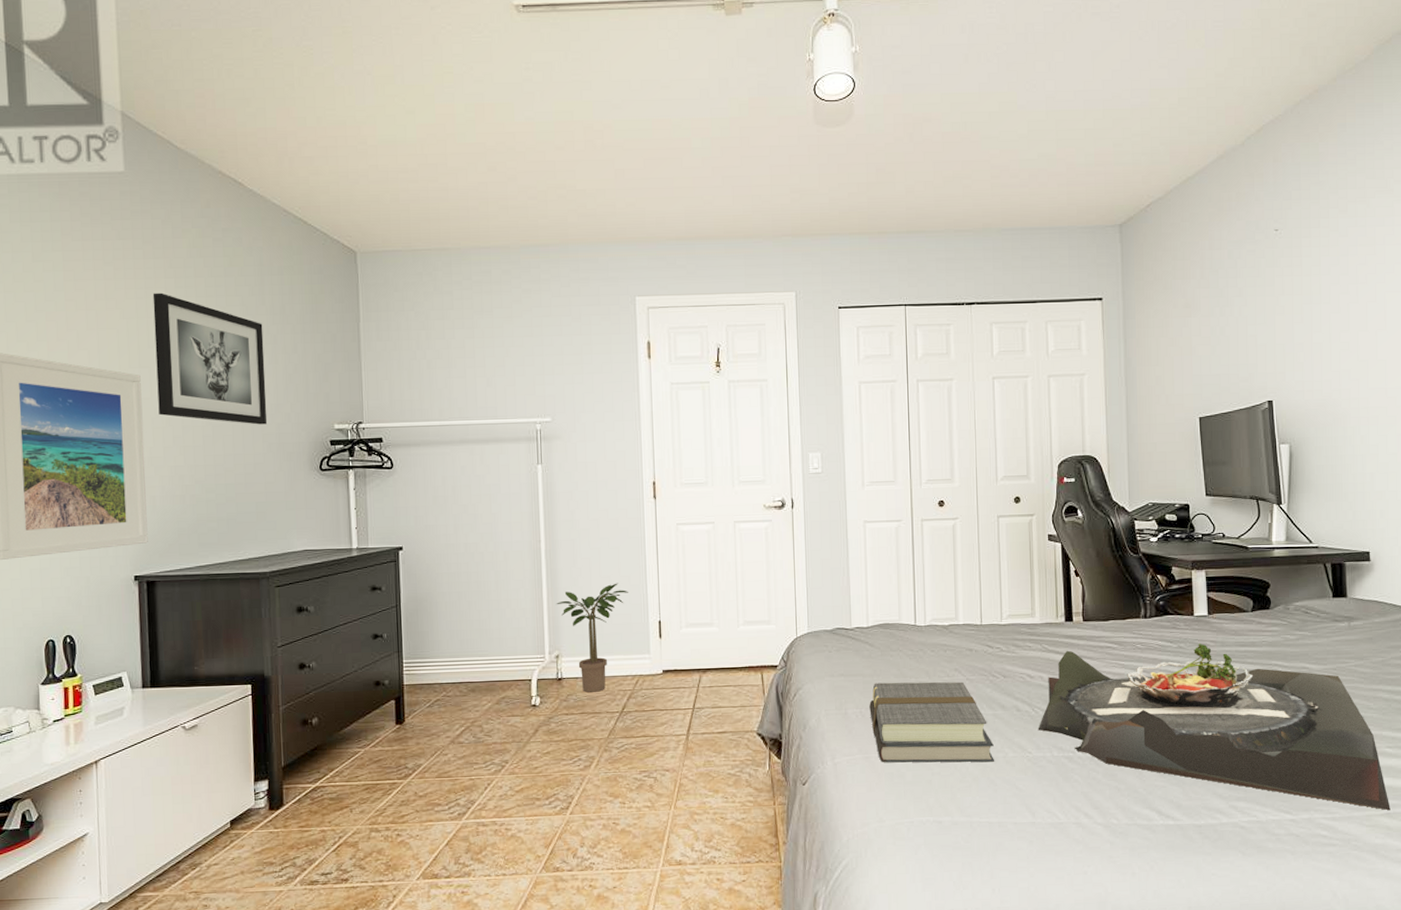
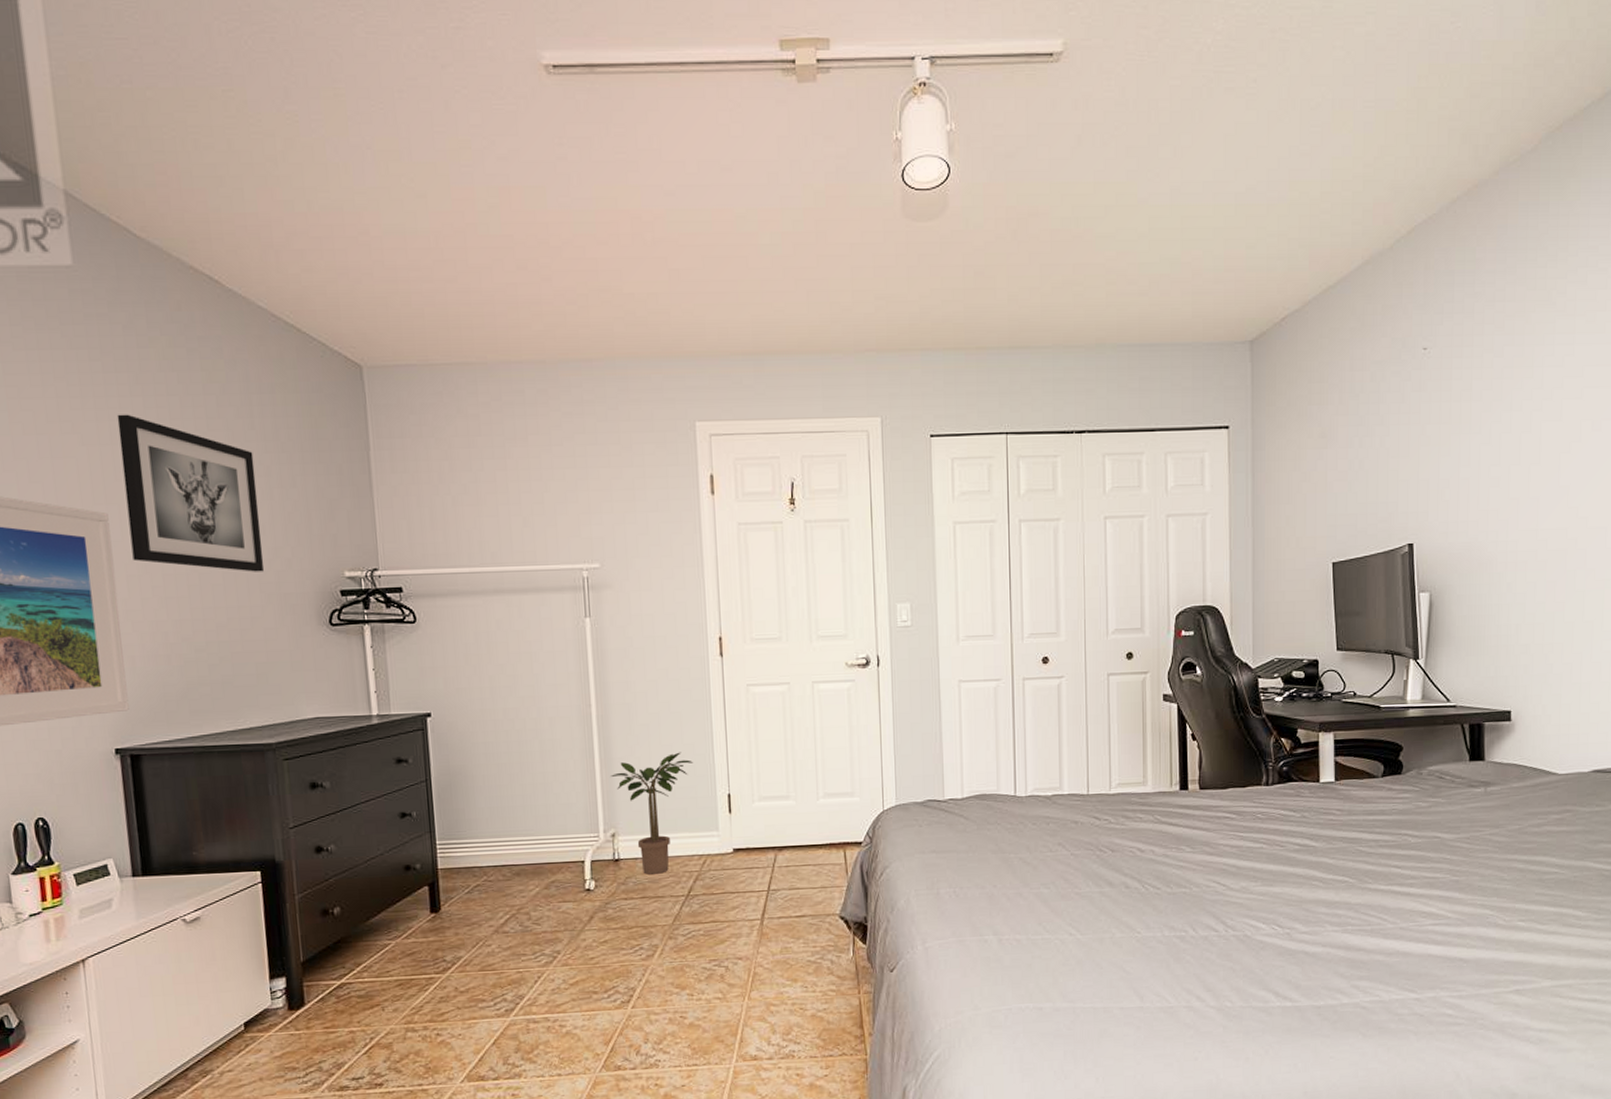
book: present [869,681,994,763] -> none [964,857,1100,946]
serving tray: present [1038,643,1391,811] -> none [1148,812,1520,987]

